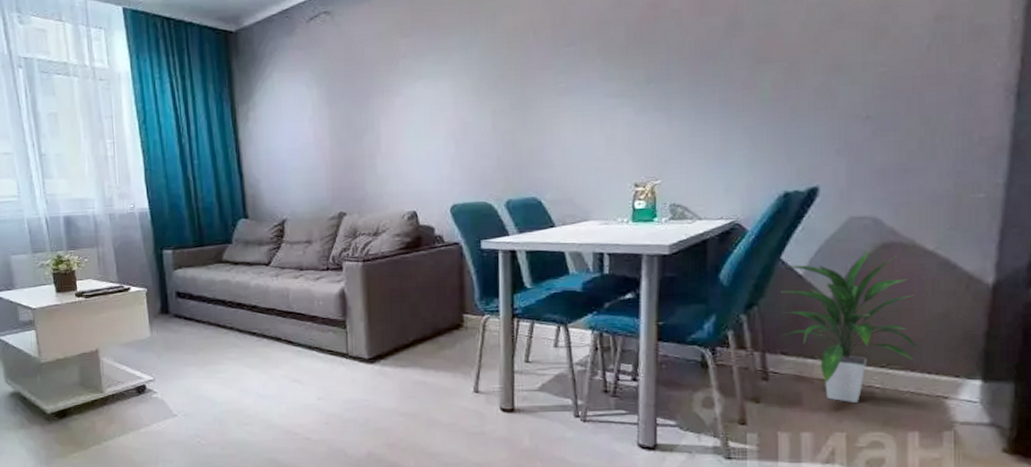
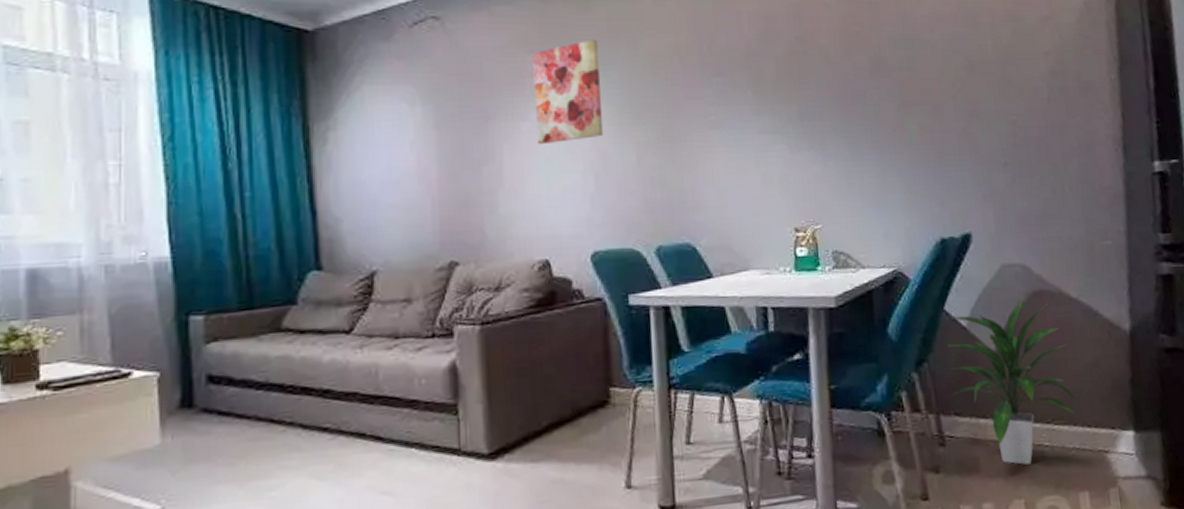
wall art: none [405,20,464,116] -> present [532,39,604,145]

